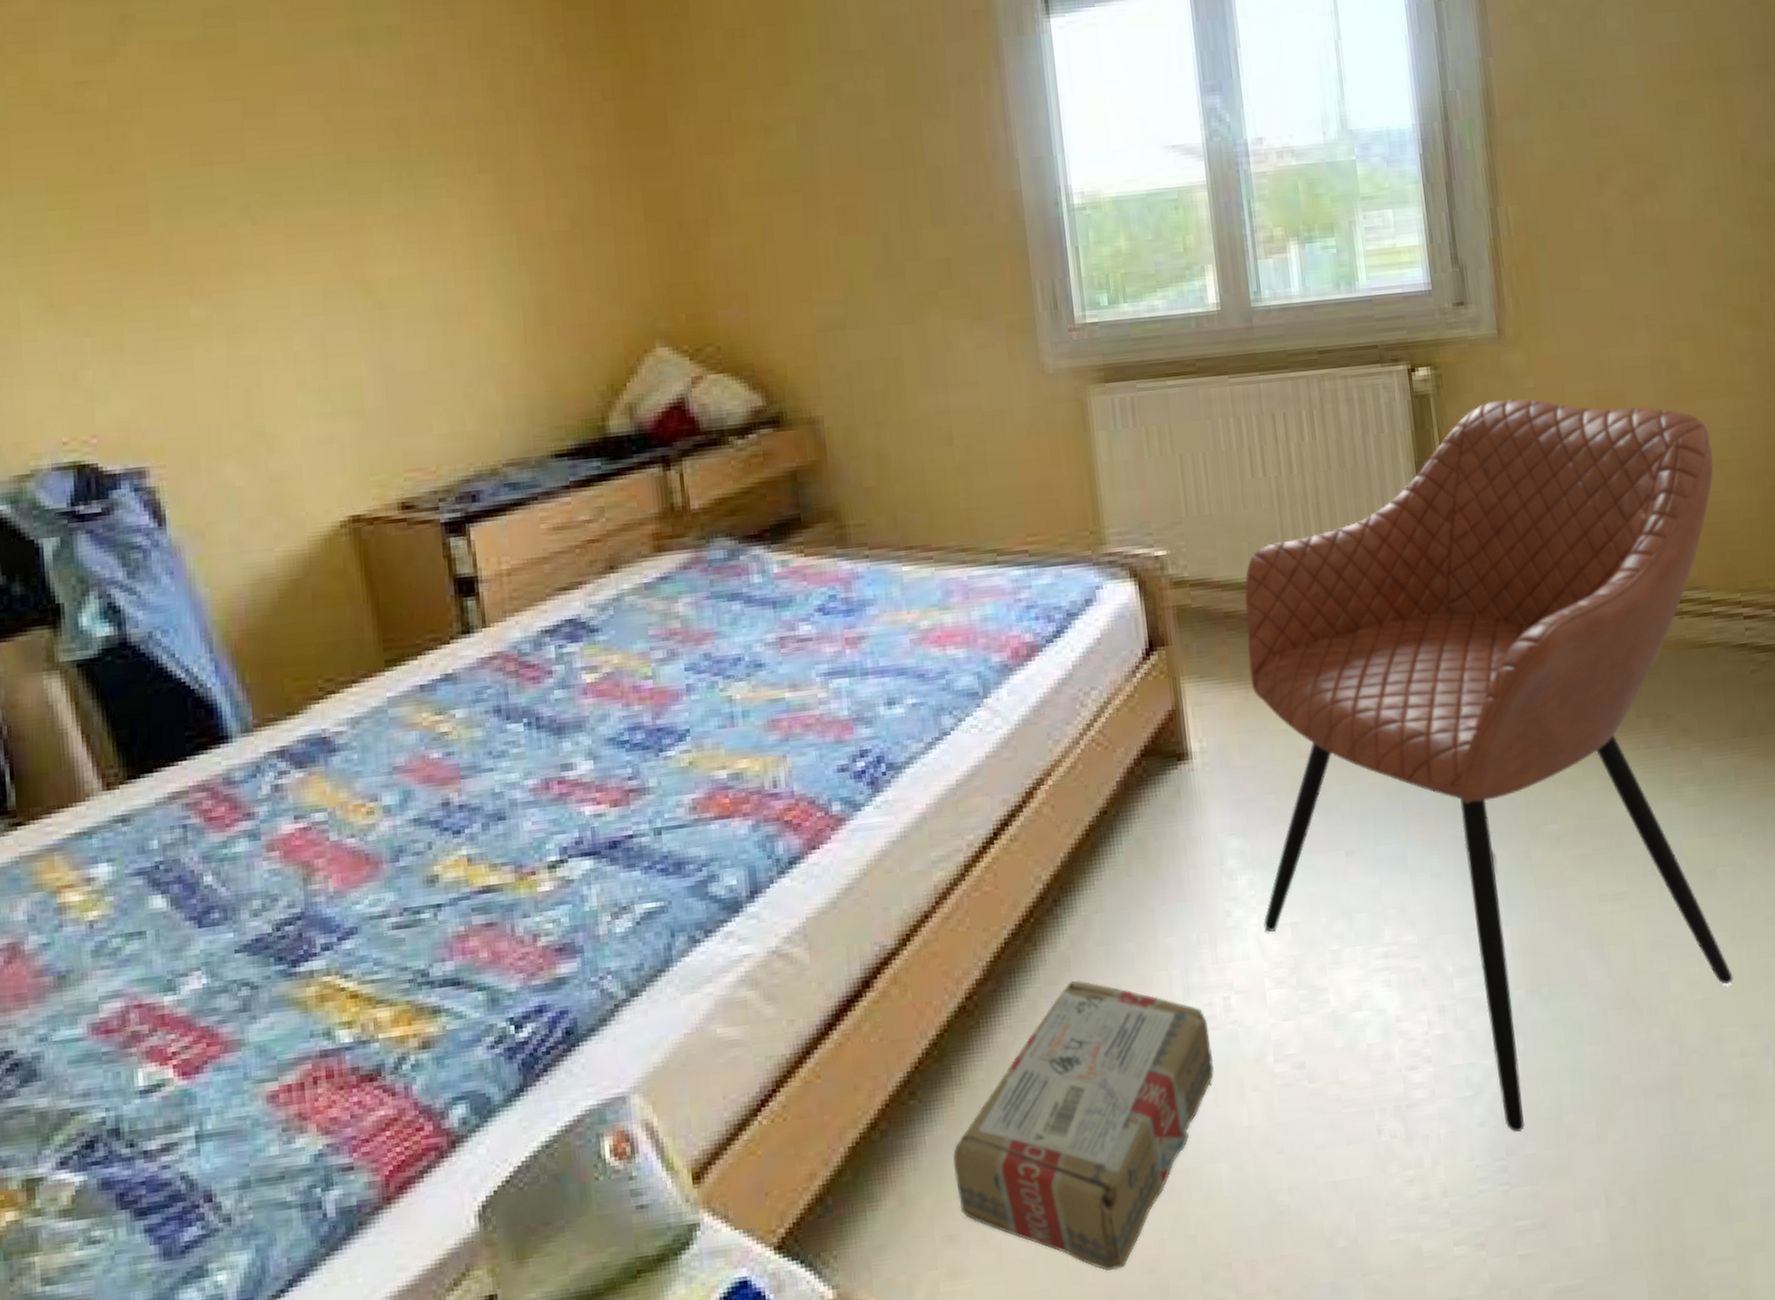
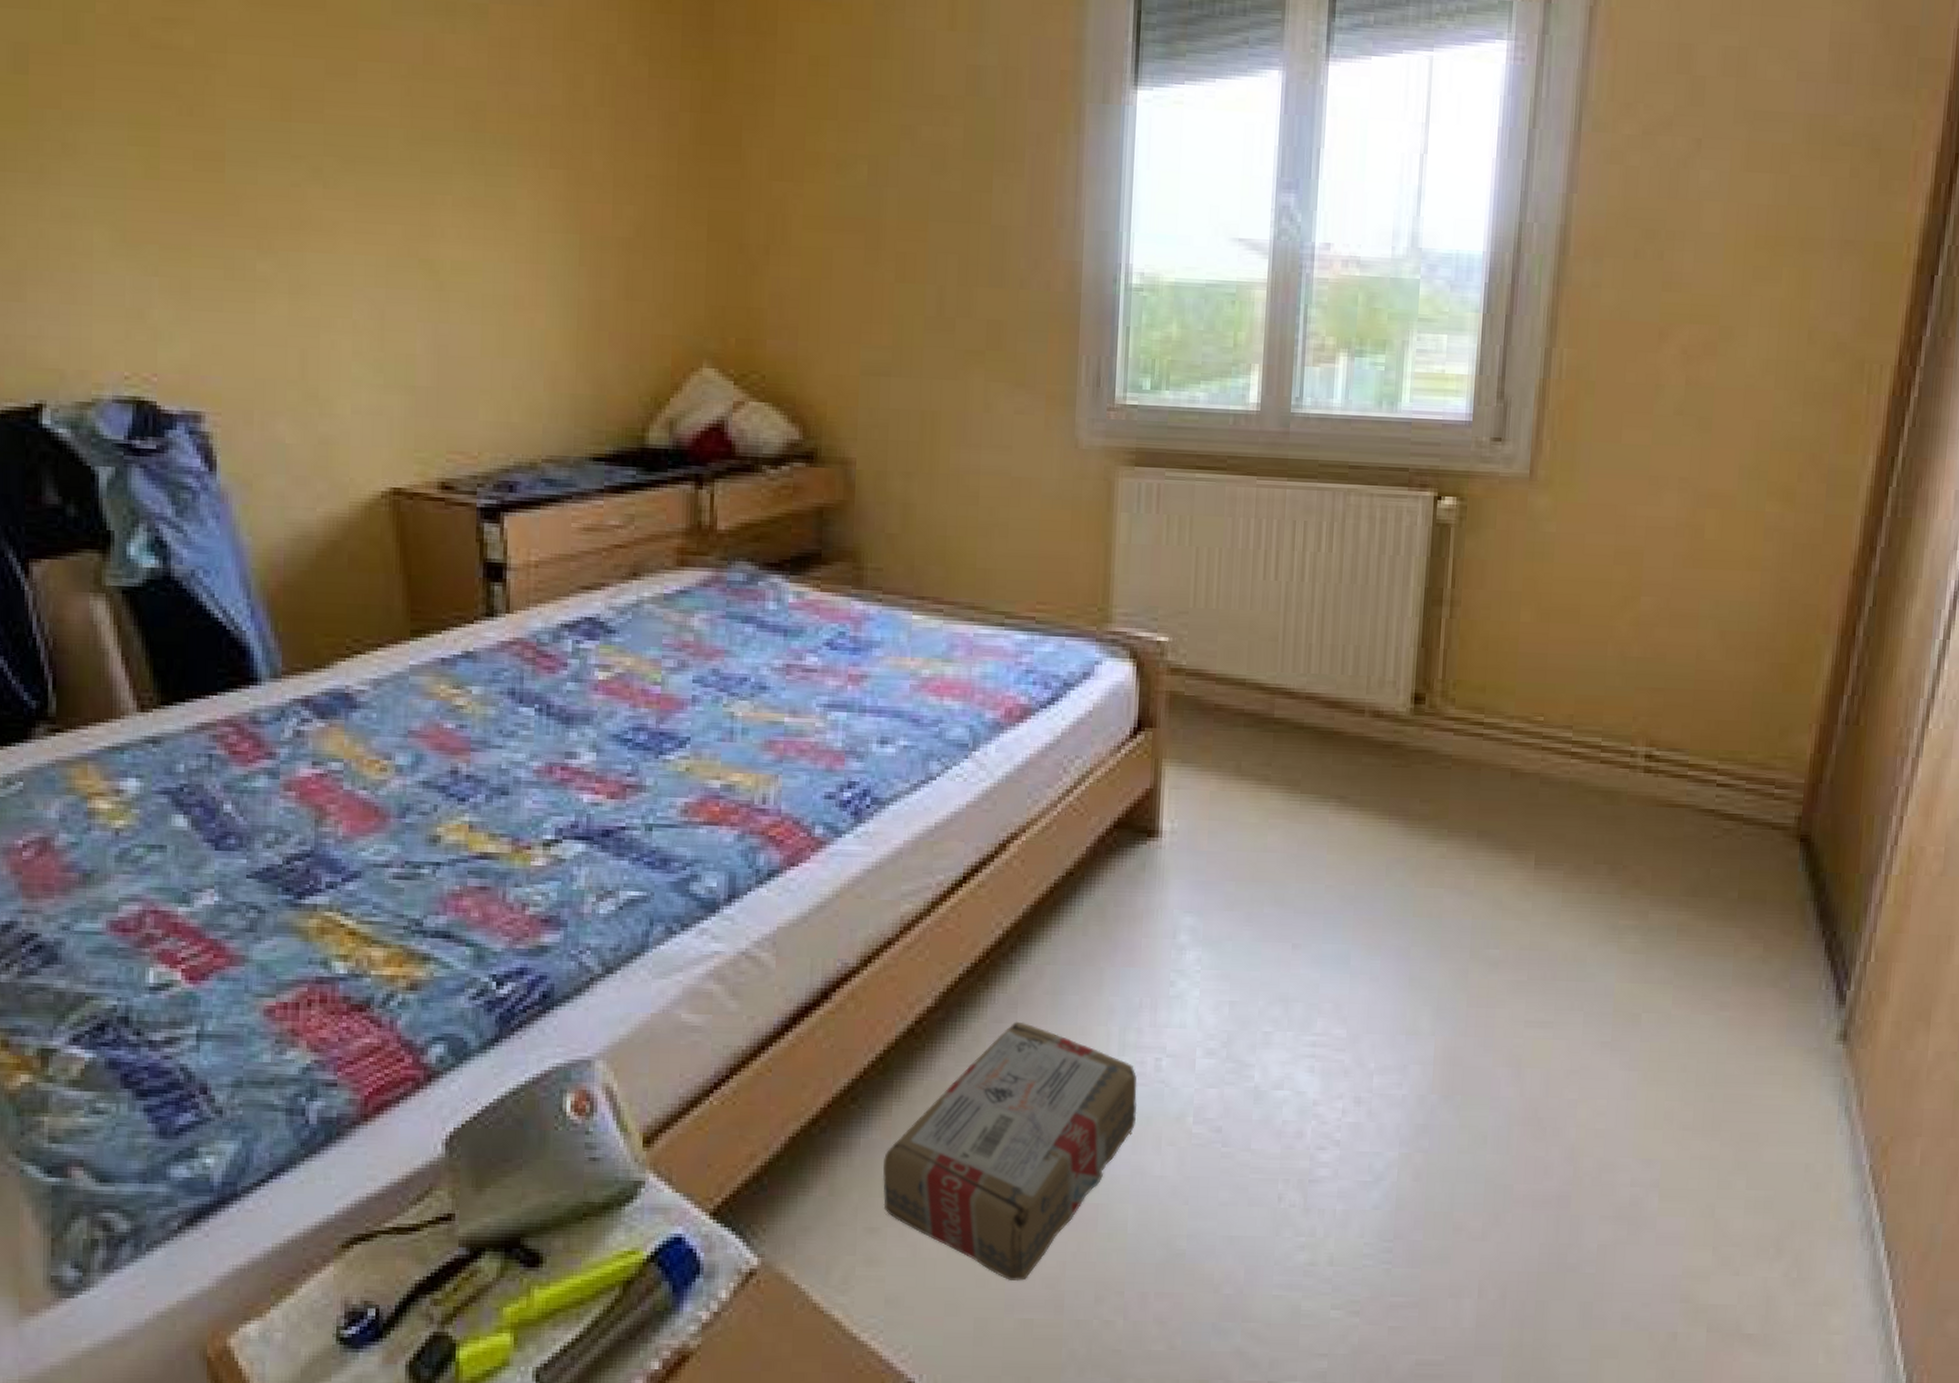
armchair: present [1244,398,1733,1133] -> none [1204,539,1720,1220]

